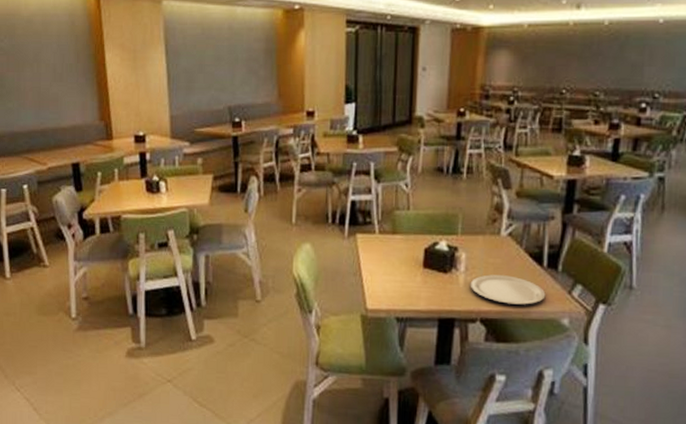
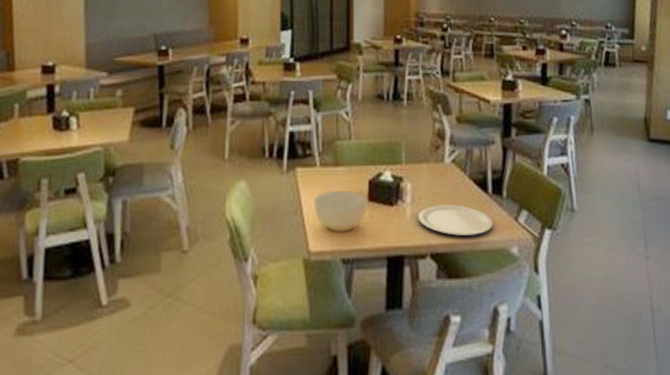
bowl: none [372,257,424,294] -> present [314,191,369,232]

